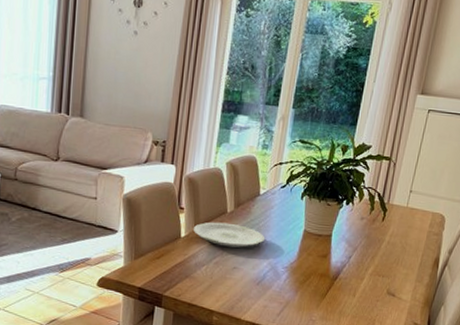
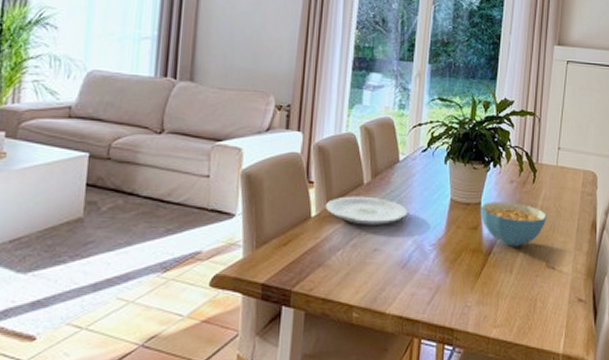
cereal bowl: none [330,234,393,275] -> present [480,201,547,247]

